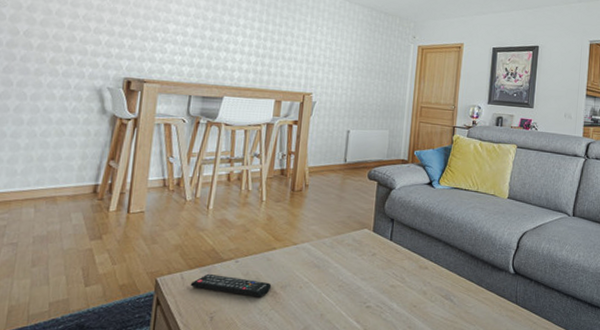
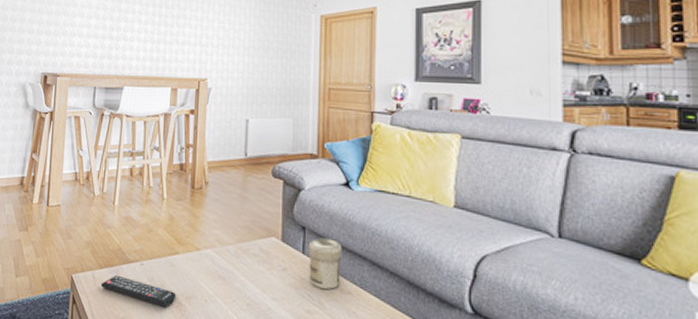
jar: none [394,227,423,267] -> present [308,237,342,289]

